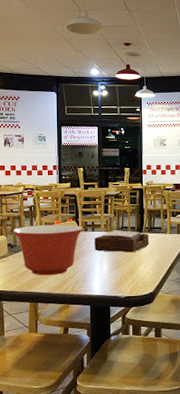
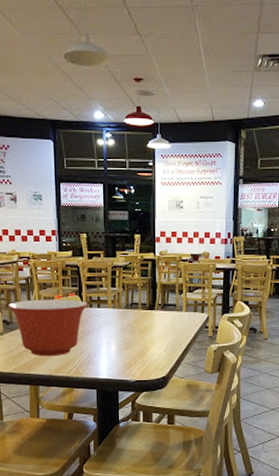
napkin holder: present [94,229,150,253] -> none [100,306,163,332]

